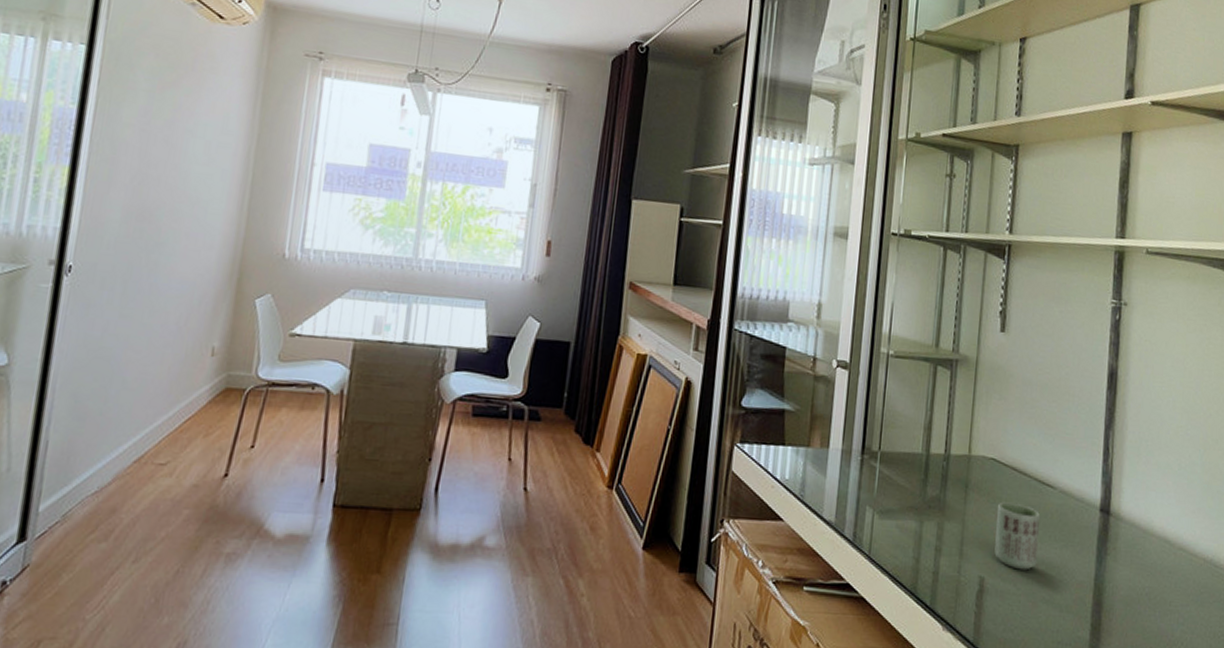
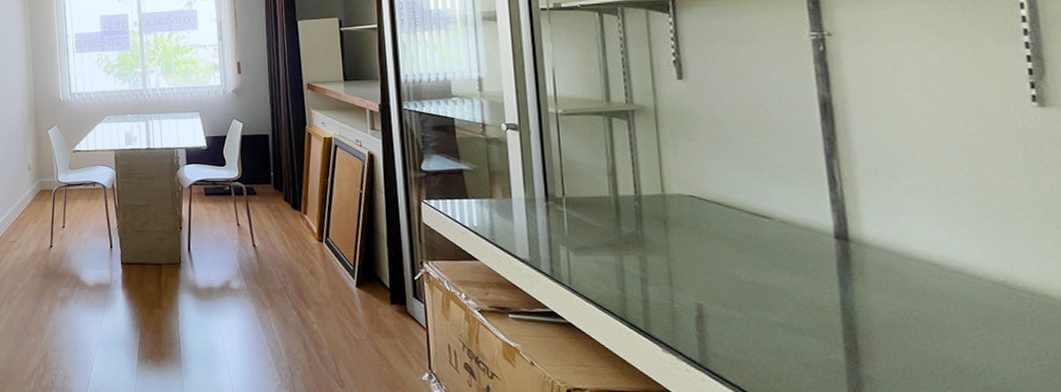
cup: present [994,502,1040,570] -> none [704,234,764,297]

